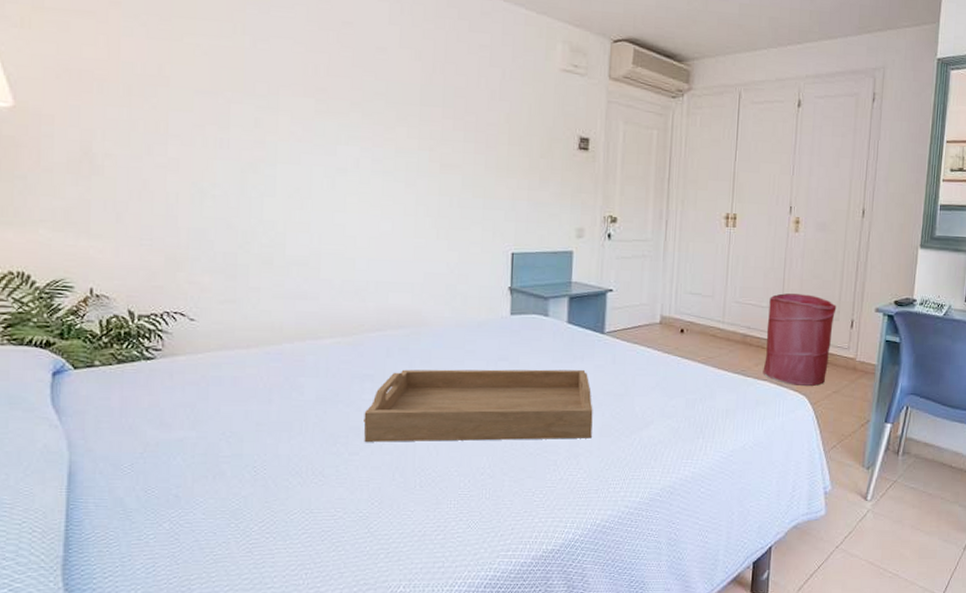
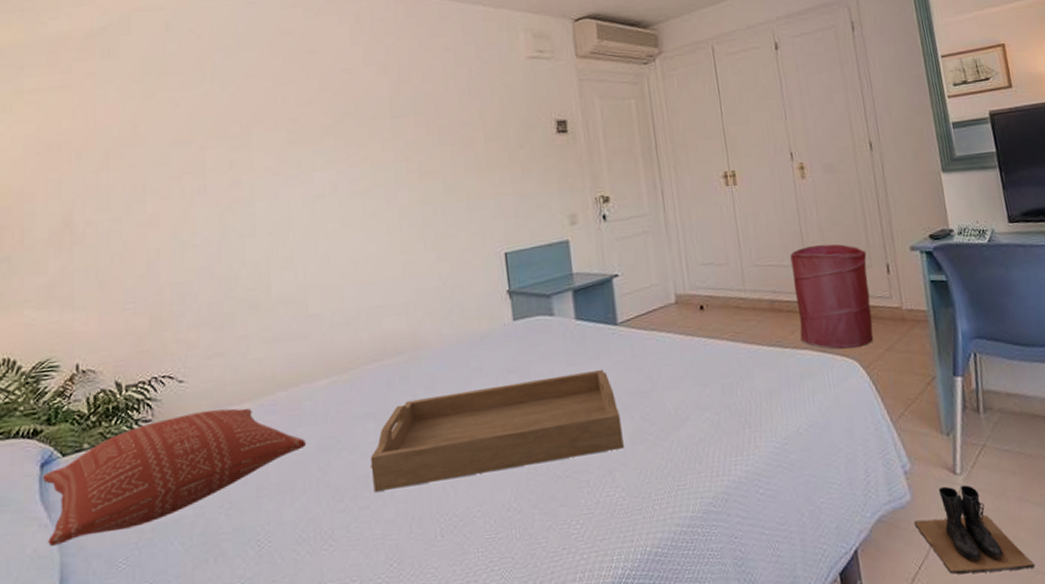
pillow: none [54,349,307,446] -> present [43,408,307,547]
boots: none [822,508,911,580] -> present [913,484,1035,575]

